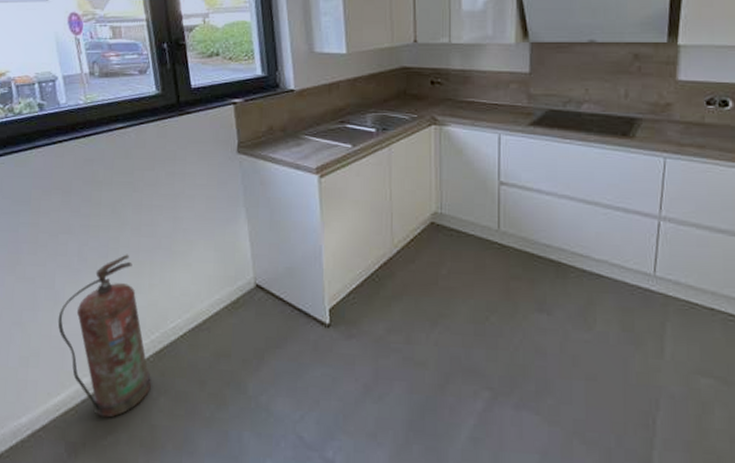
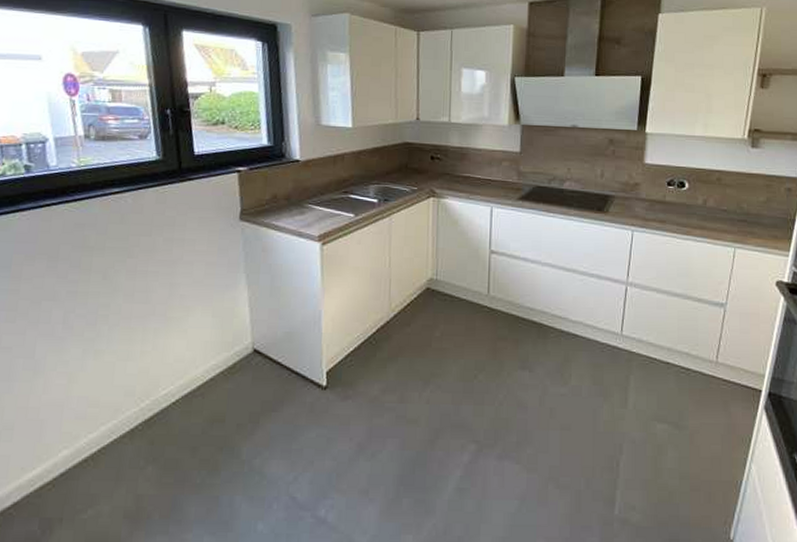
fire extinguisher: present [58,254,151,418] -> none [36,321,139,490]

